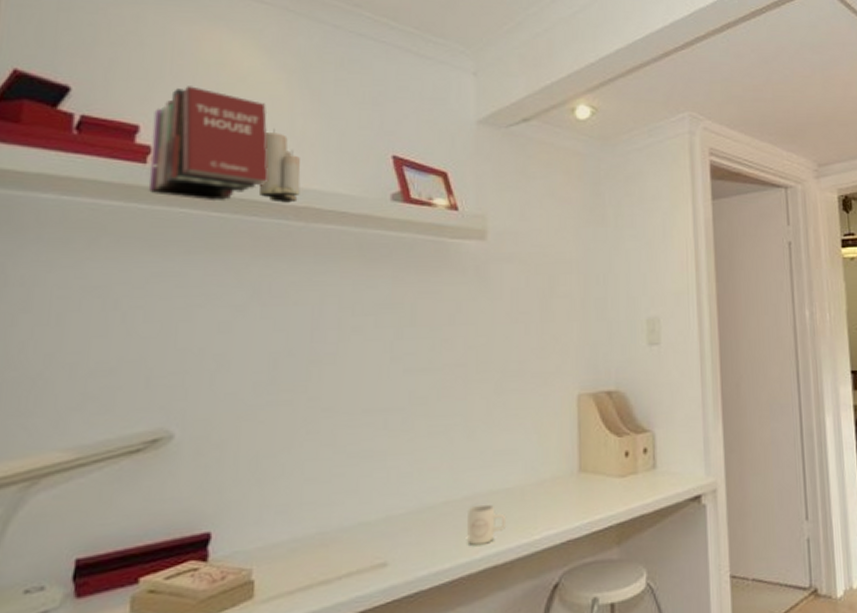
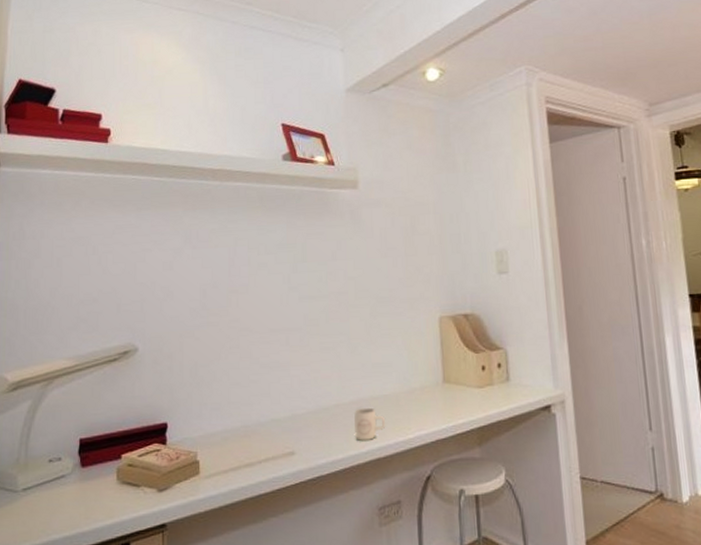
books: present [148,86,269,202] -> none [110,80,192,169]
candle: present [258,128,301,203] -> none [185,108,215,167]

